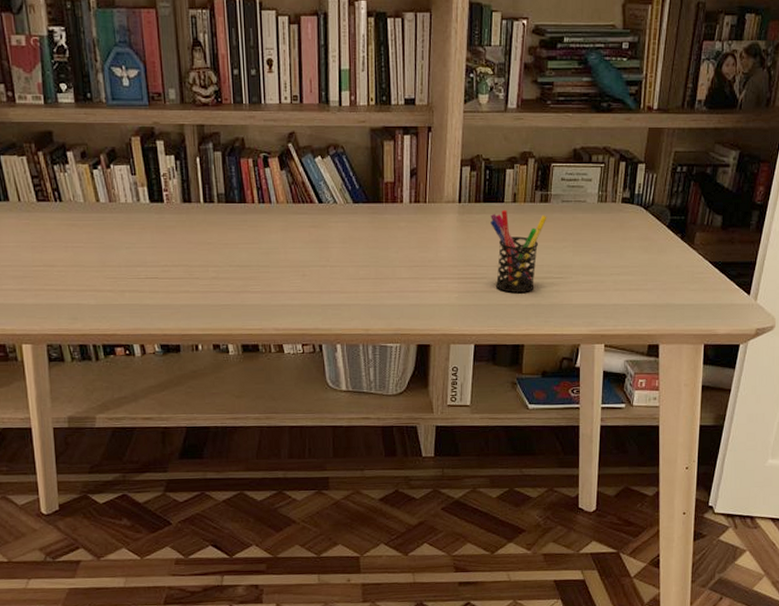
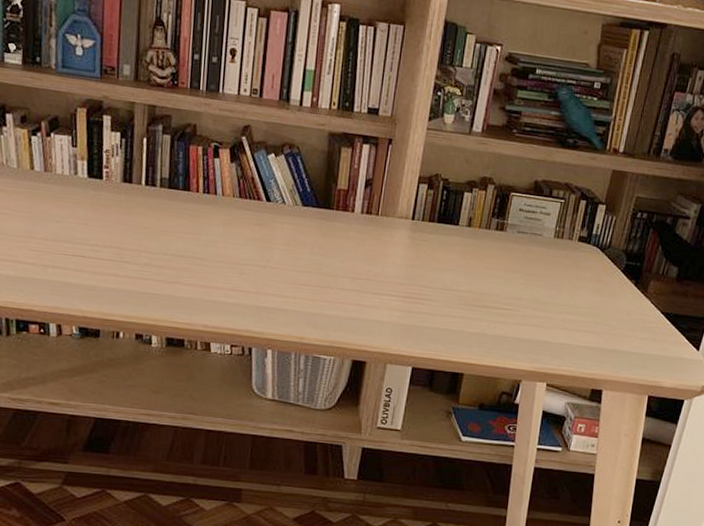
pen holder: present [490,210,547,293] -> none [440,233,501,320]

